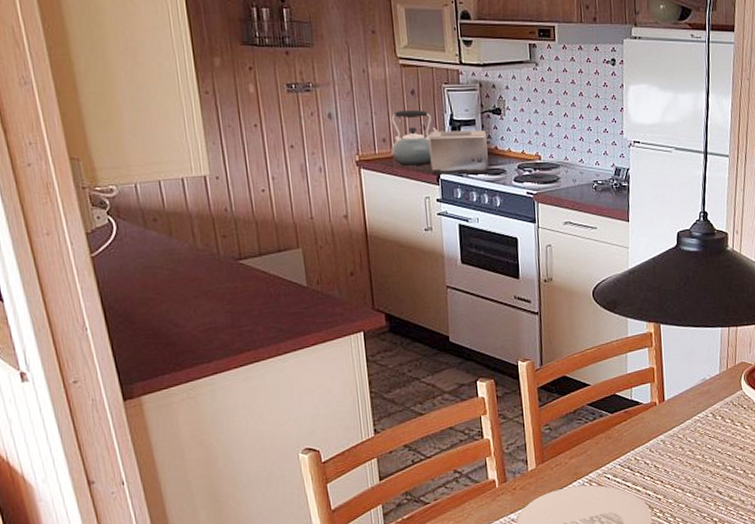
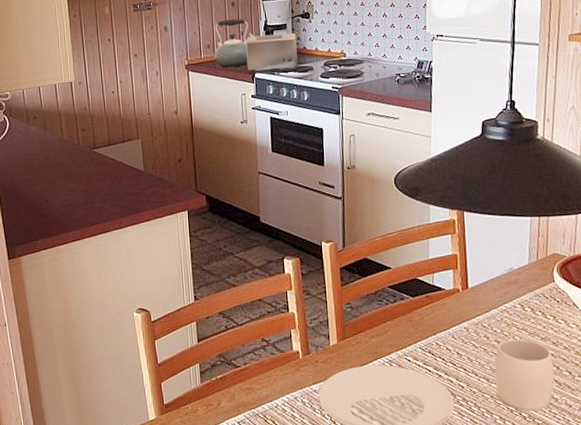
mug: none [688,447,742,516] -> present [494,338,555,411]

